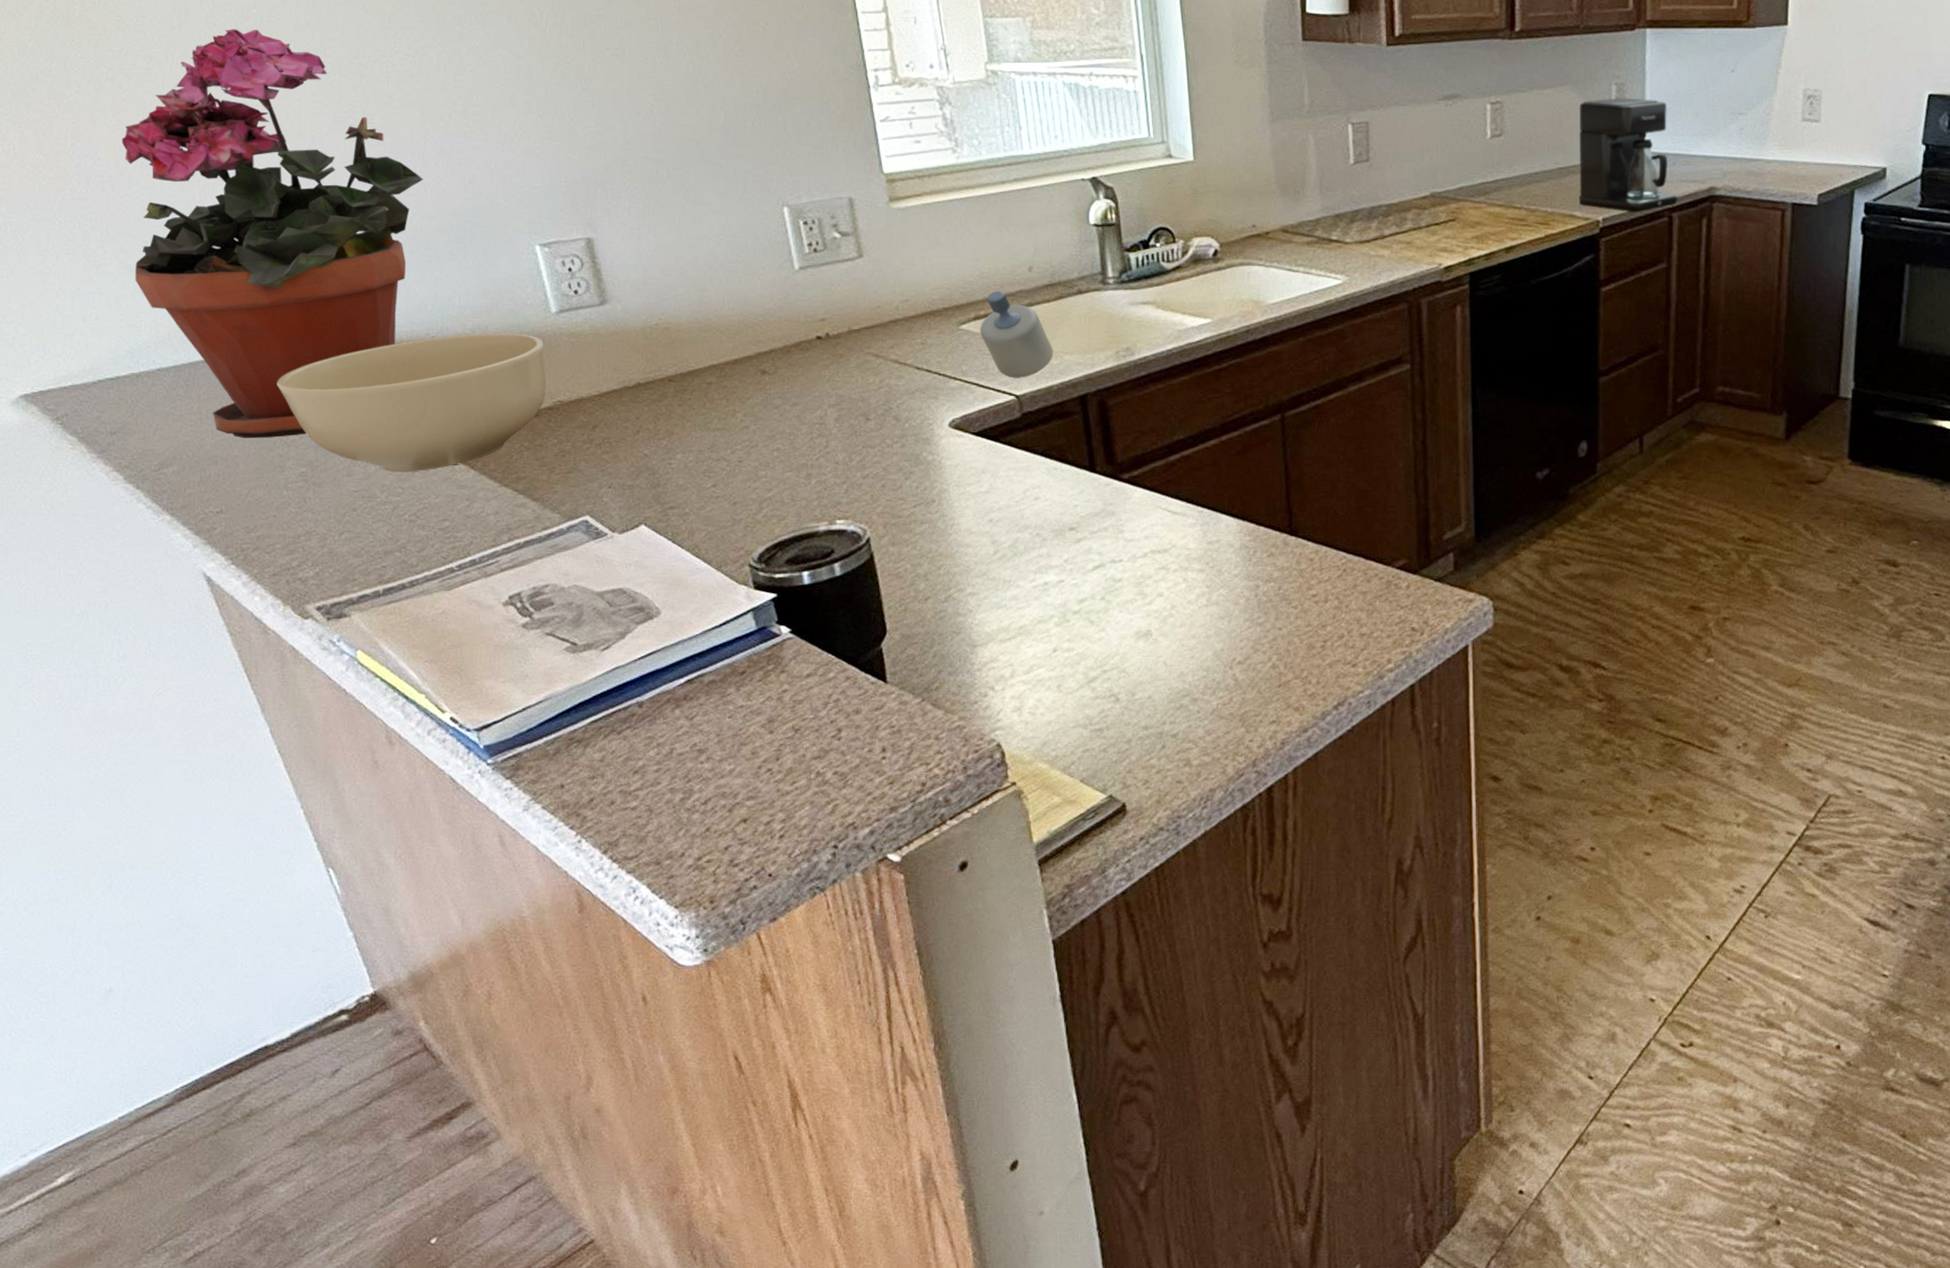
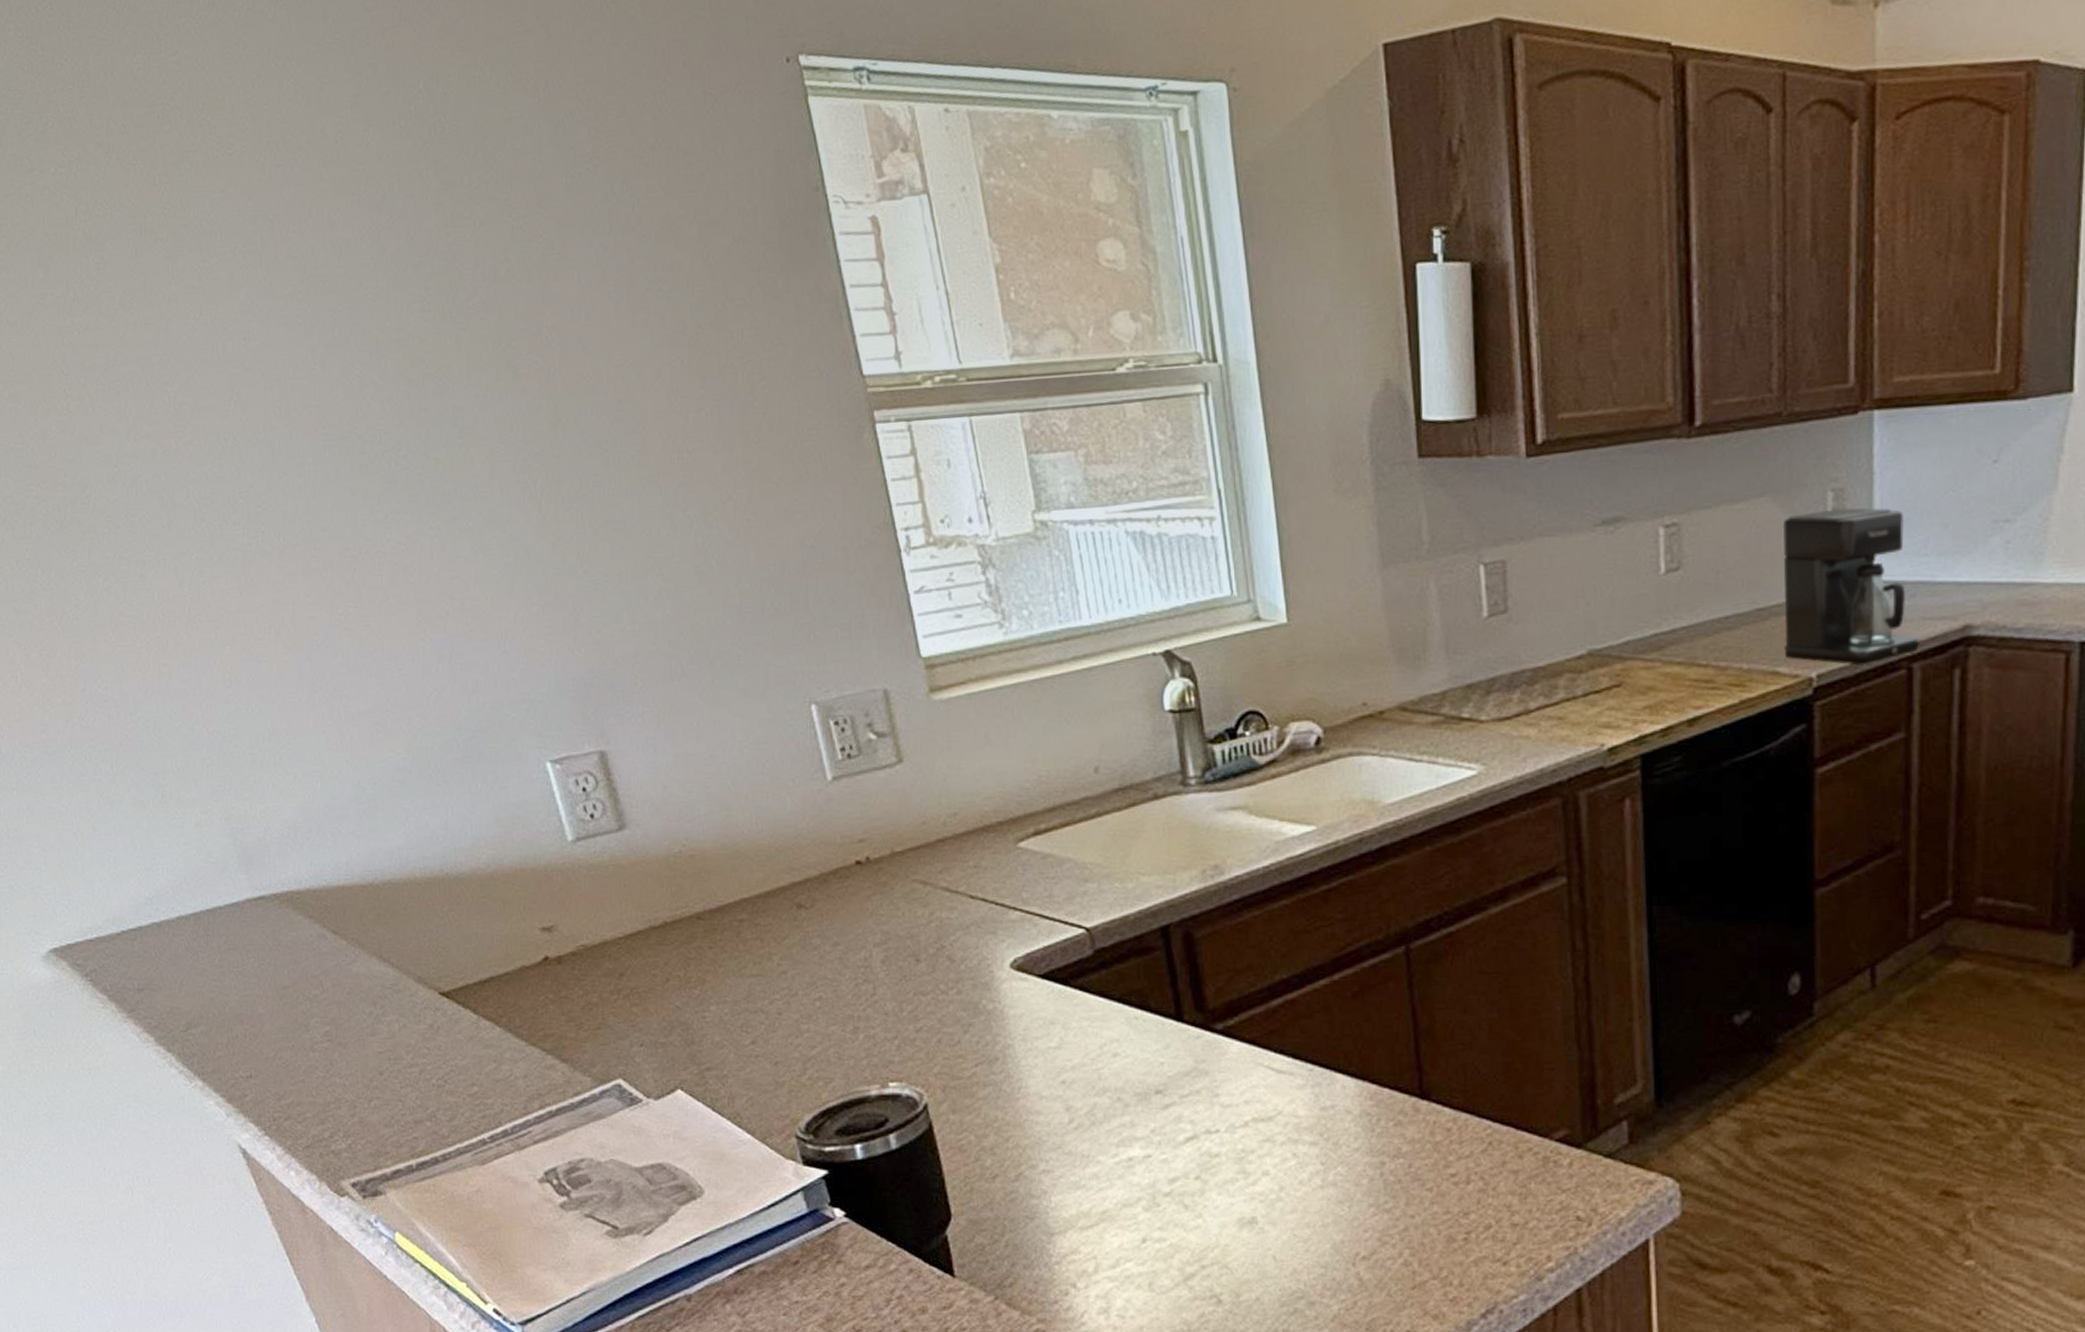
potted plant: present [121,29,424,439] -> none [122,523,426,994]
bowl: present [276,333,546,472] -> none [294,866,568,1031]
soap dispenser: present [980,290,1053,378] -> none [1041,798,1128,906]

